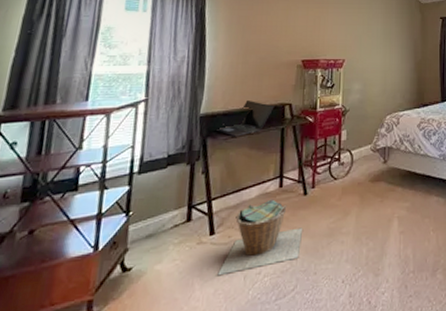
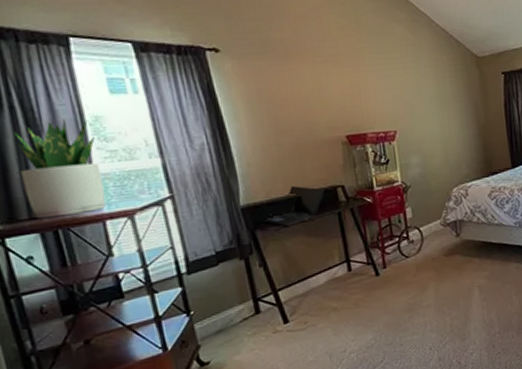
planter: none [31,27,102,109] -> present [15,119,106,219]
laundry basket: present [217,199,303,276] -> none [301,283,382,359]

